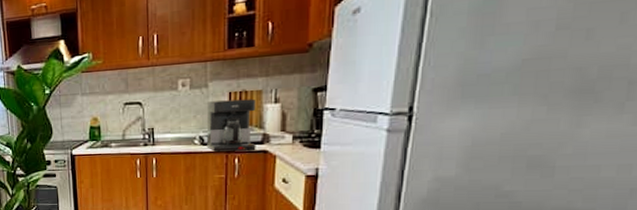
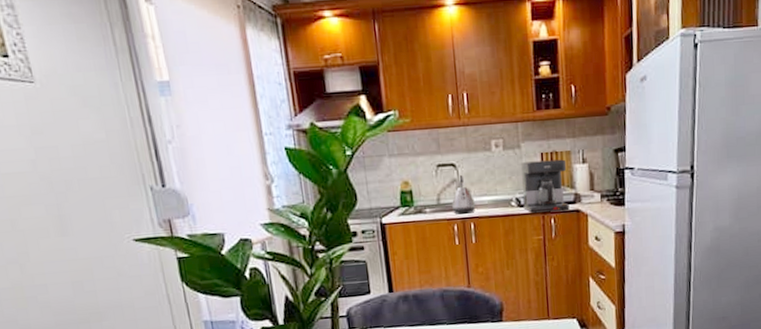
kettle: none [135,112,159,150] -> present [451,174,476,214]

